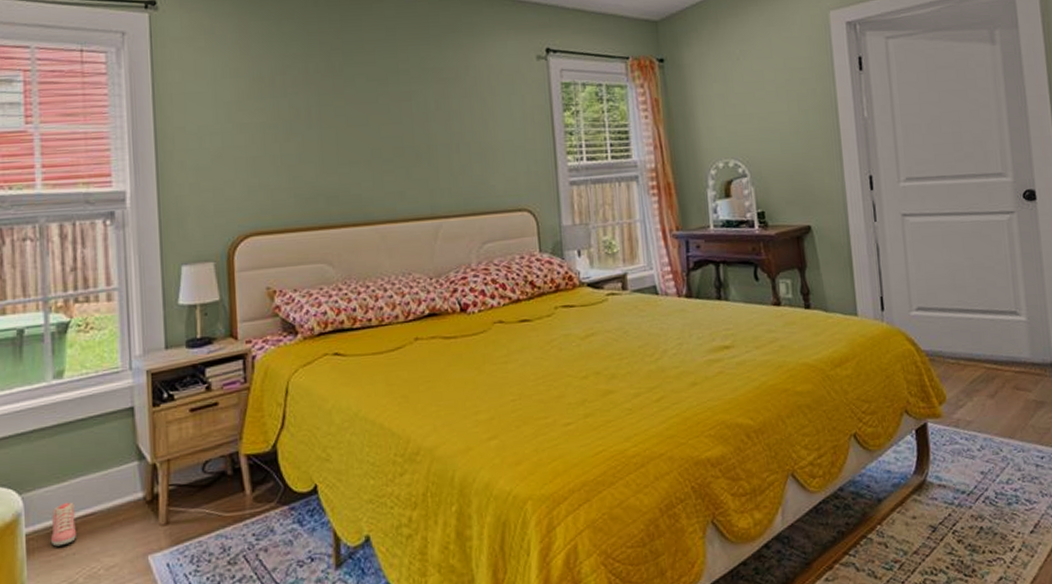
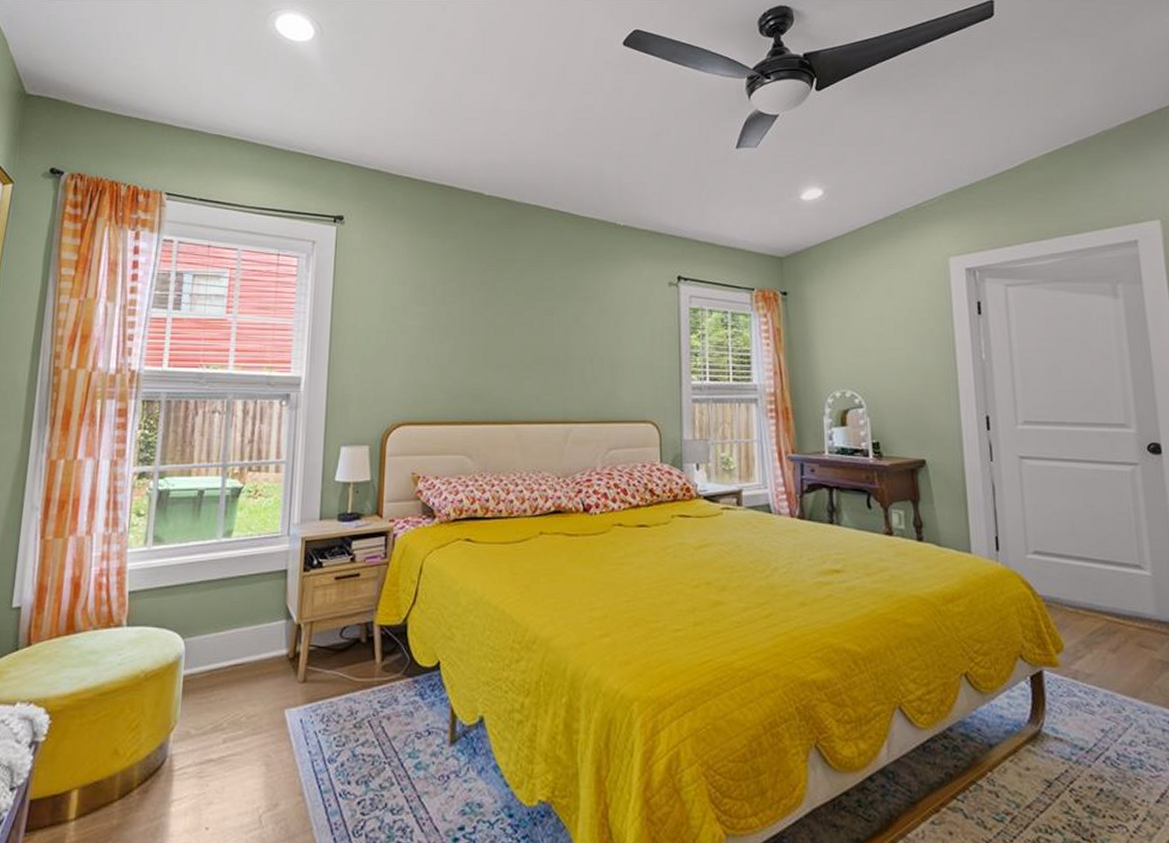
sneaker: present [50,501,76,547] -> none [203,650,228,691]

